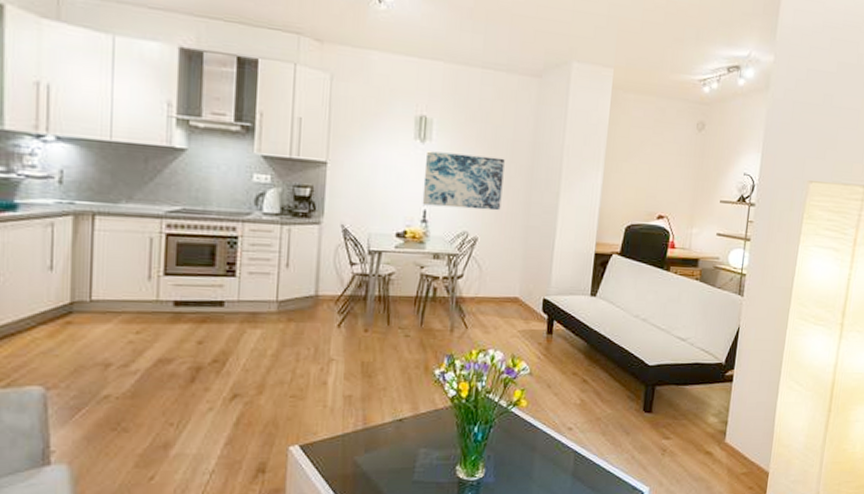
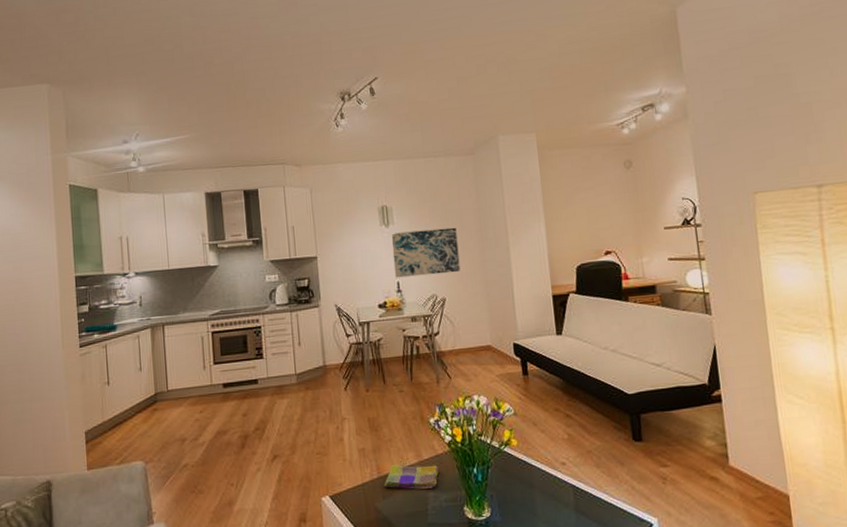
dish towel: none [368,417,436,446] -> present [384,465,439,489]

